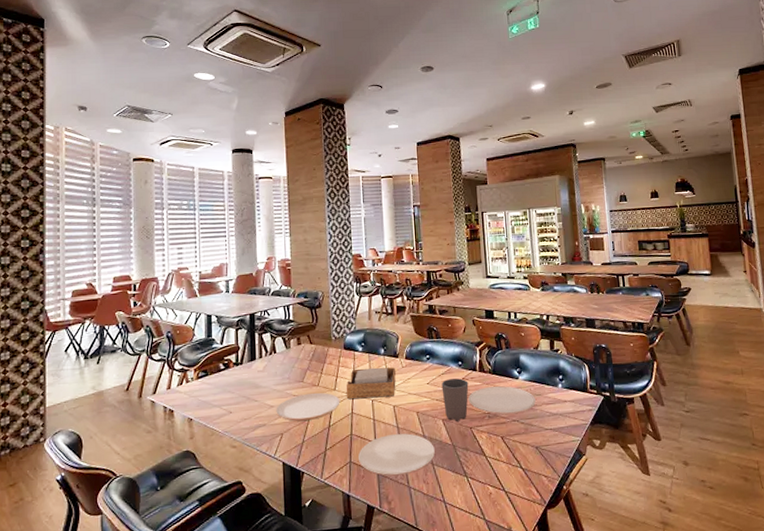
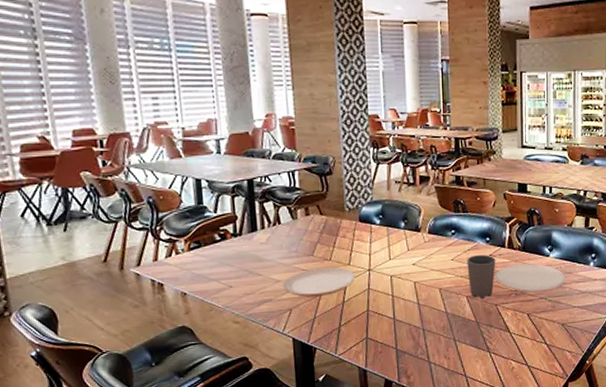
napkin holder: present [346,367,396,400] -> none [361,241,417,275]
plate: present [357,433,435,476] -> none [375,309,457,352]

